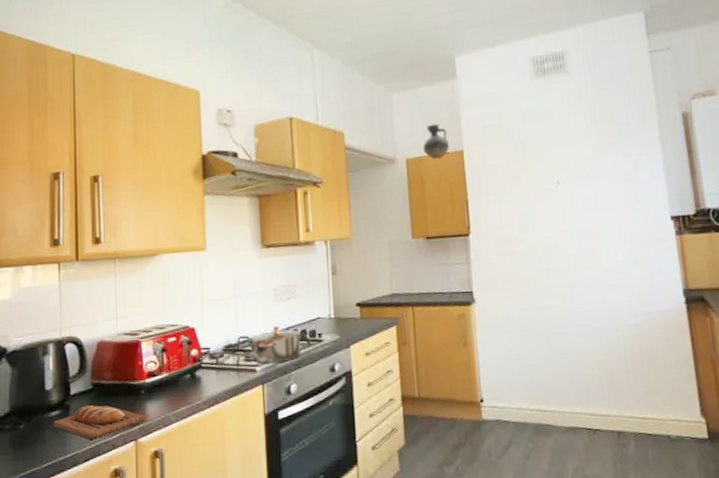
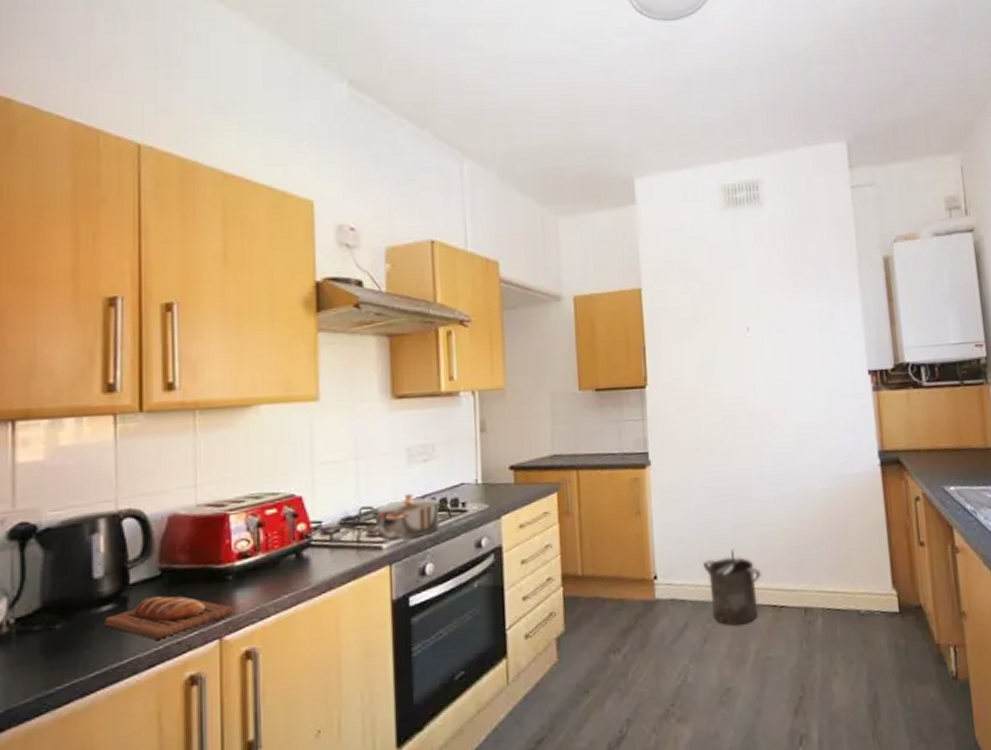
ceramic jug: present [423,124,450,159] -> none [594,256,626,297]
bucket: none [524,377,577,447] -> present [703,549,761,627]

